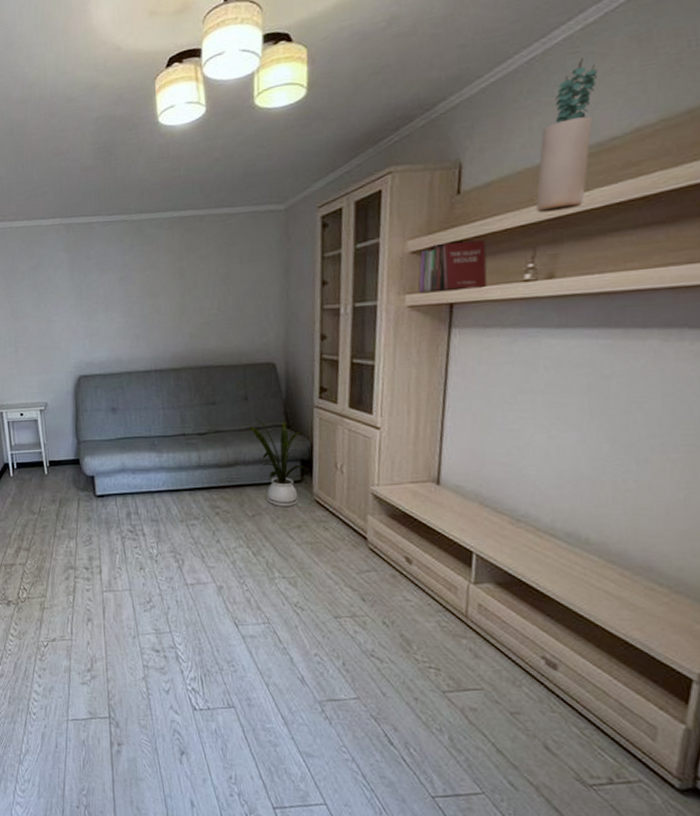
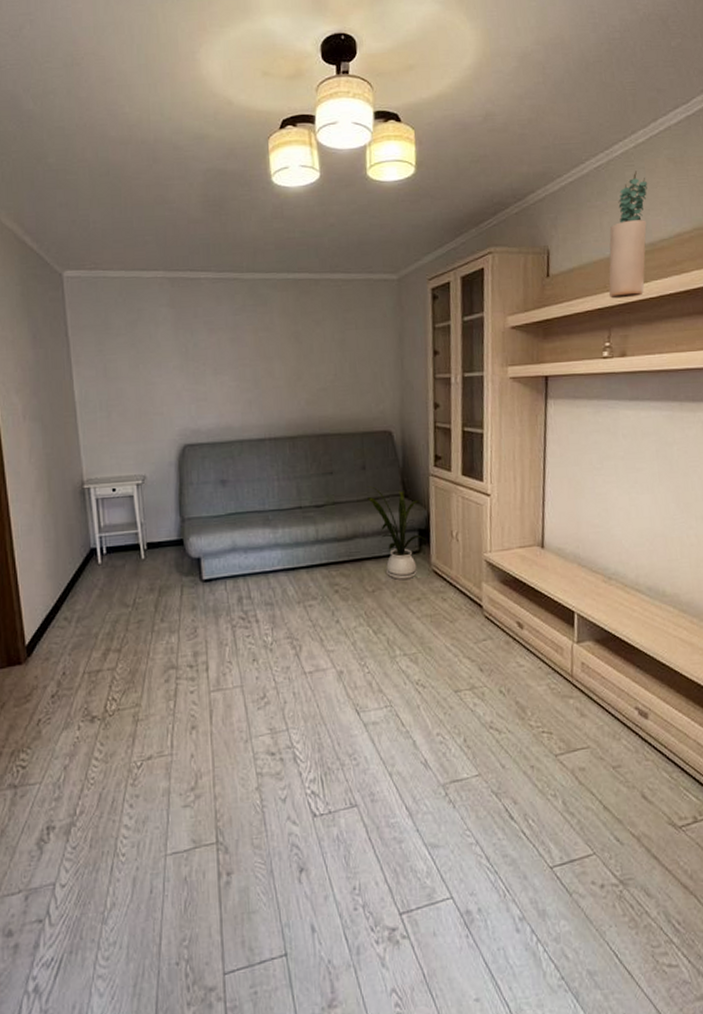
books: present [418,240,487,294] -> none [518,319,574,366]

